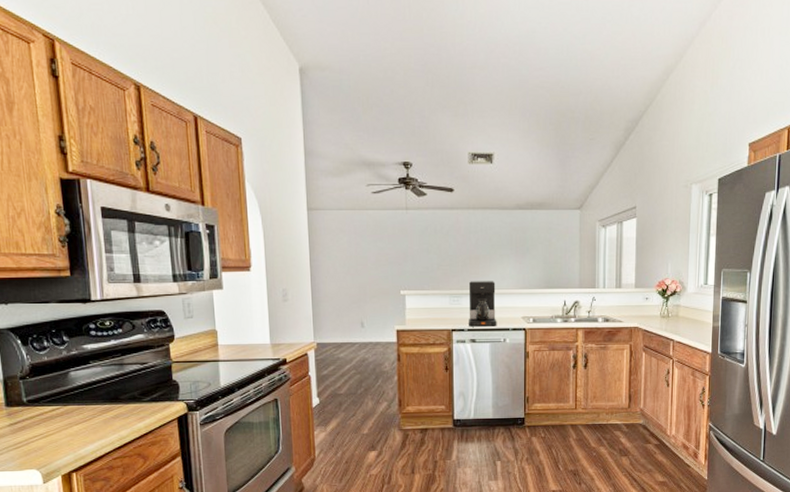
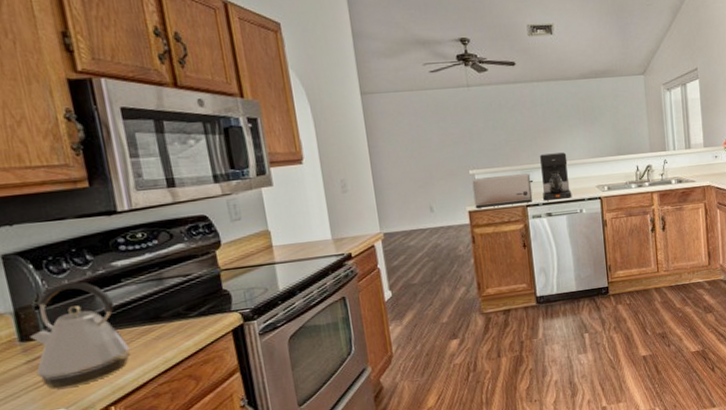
kettle: none [14,359,93,451] -> present [30,281,131,390]
toaster: none [402,297,461,328] -> present [472,172,534,208]

